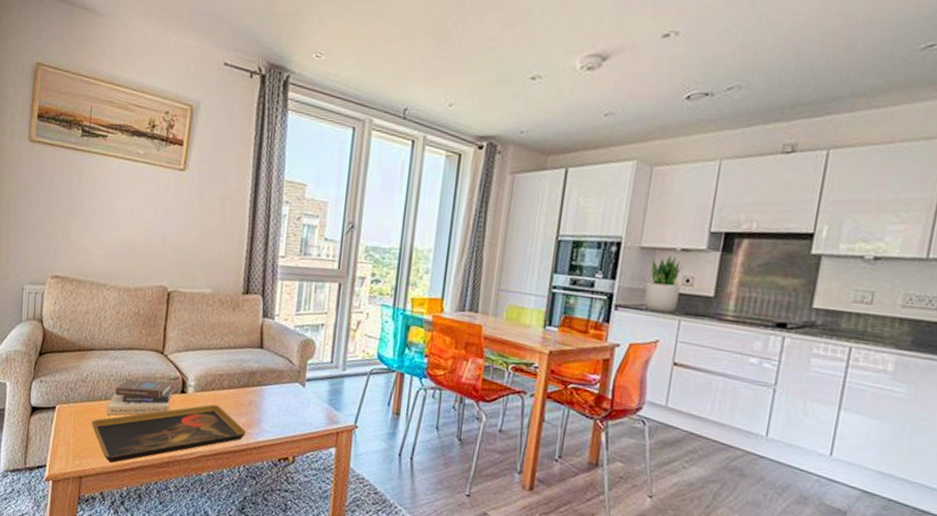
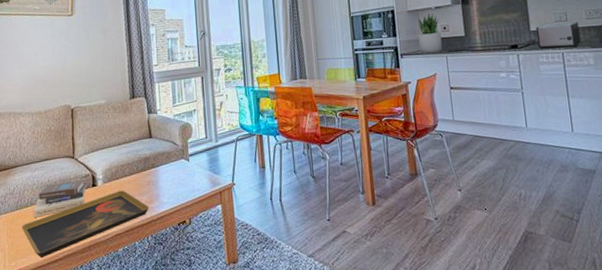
toaster: none [817,303,889,344] -> present [536,22,581,49]

